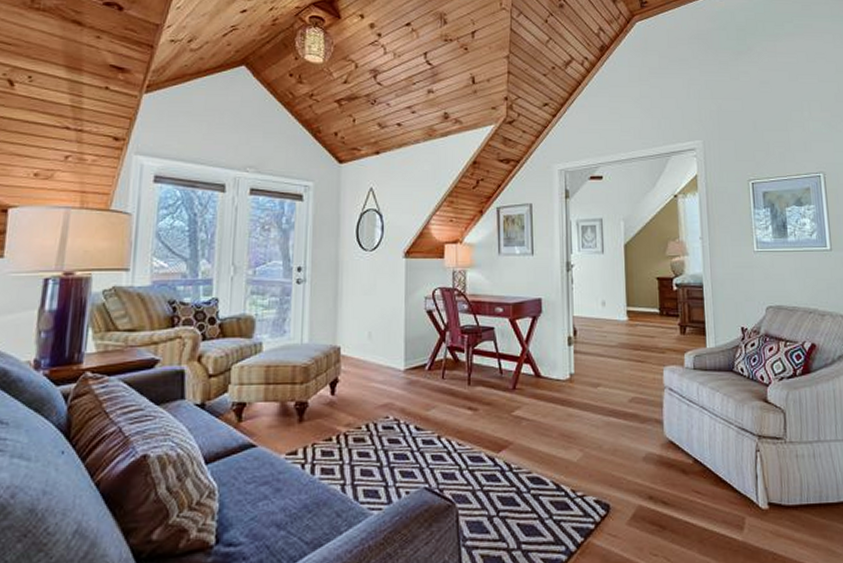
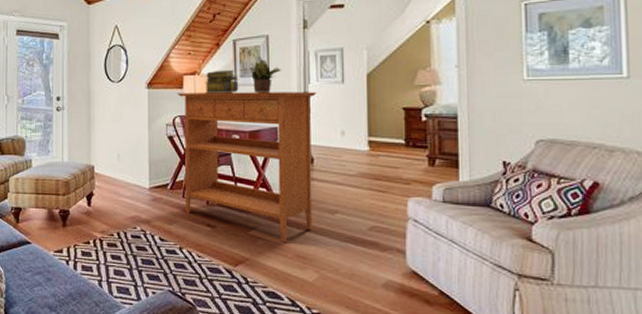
console table: none [437,262,578,421] -> present [176,92,316,242]
stack of books: none [467,238,503,264] -> present [205,69,239,94]
potted plant: none [512,227,544,263] -> present [248,58,281,93]

